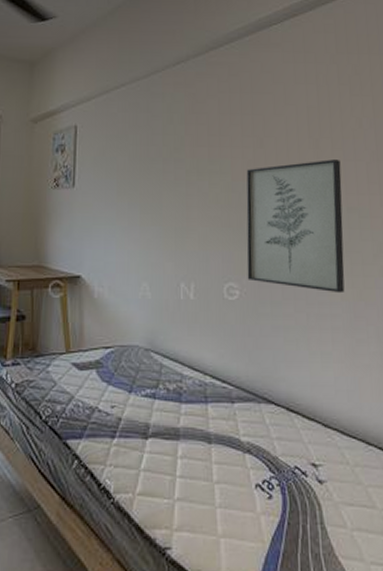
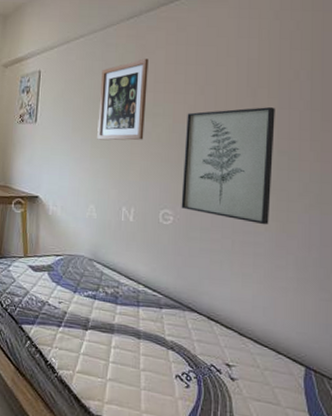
wall art: none [147,109,201,205] -> present [97,58,149,141]

